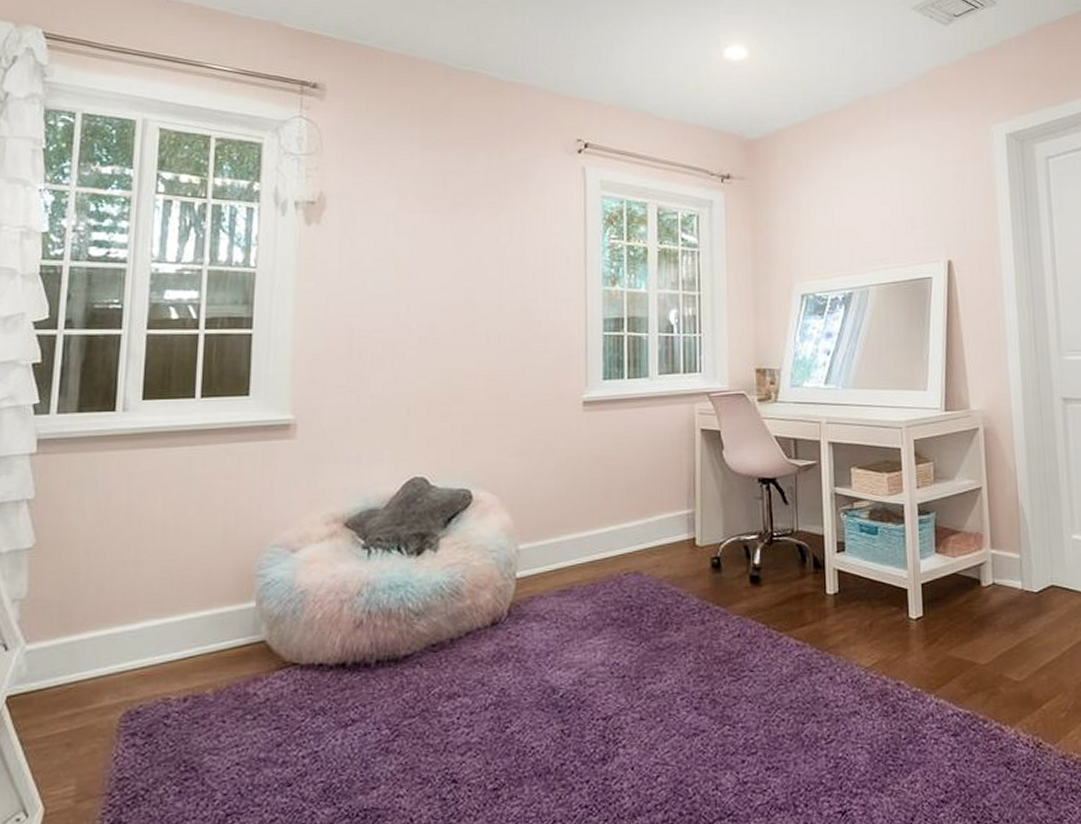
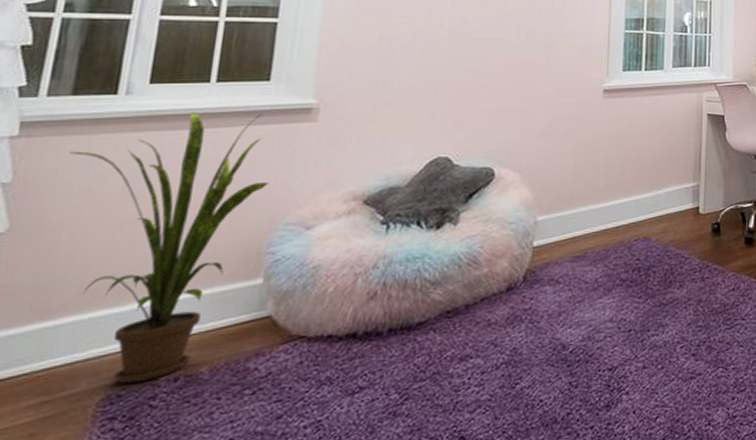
house plant: none [79,428,255,701] -> present [69,111,269,384]

